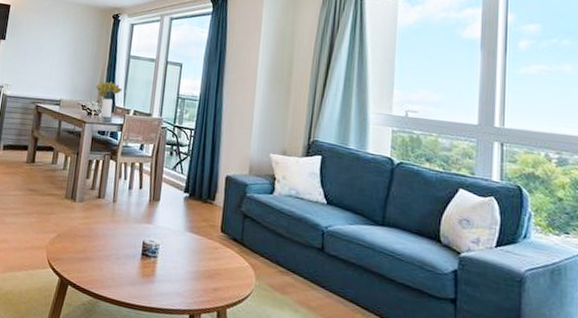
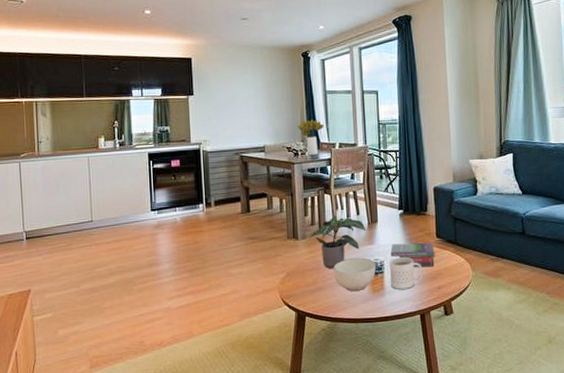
potted plant: none [86,184,147,241] -> present [309,216,366,269]
bowl: none [105,233,150,272] -> present [333,258,376,292]
mug: none [163,244,200,282] -> present [390,256,423,289]
books: none [167,228,217,264] -> present [390,243,435,267]

